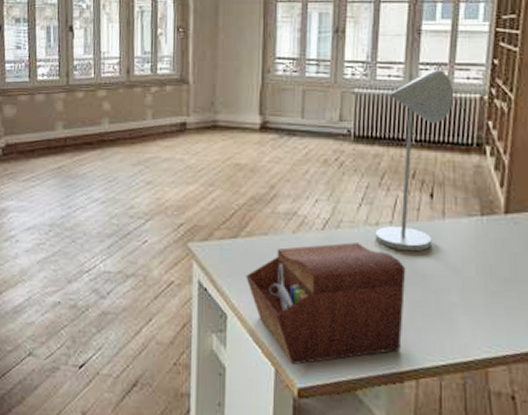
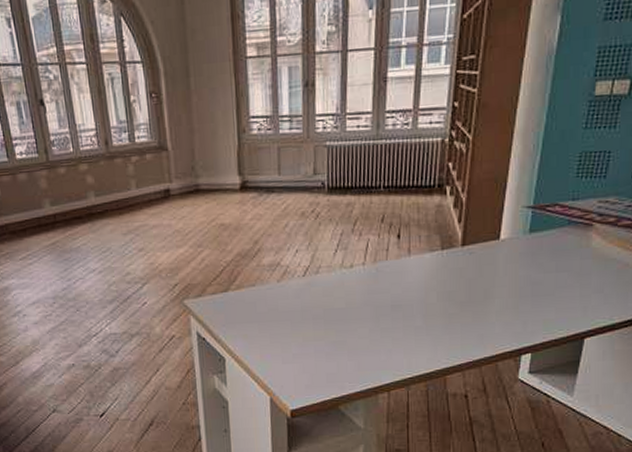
sewing box: present [246,242,406,365] -> none [239,284,378,392]
desk lamp: present [375,69,455,252] -> none [350,116,418,288]

